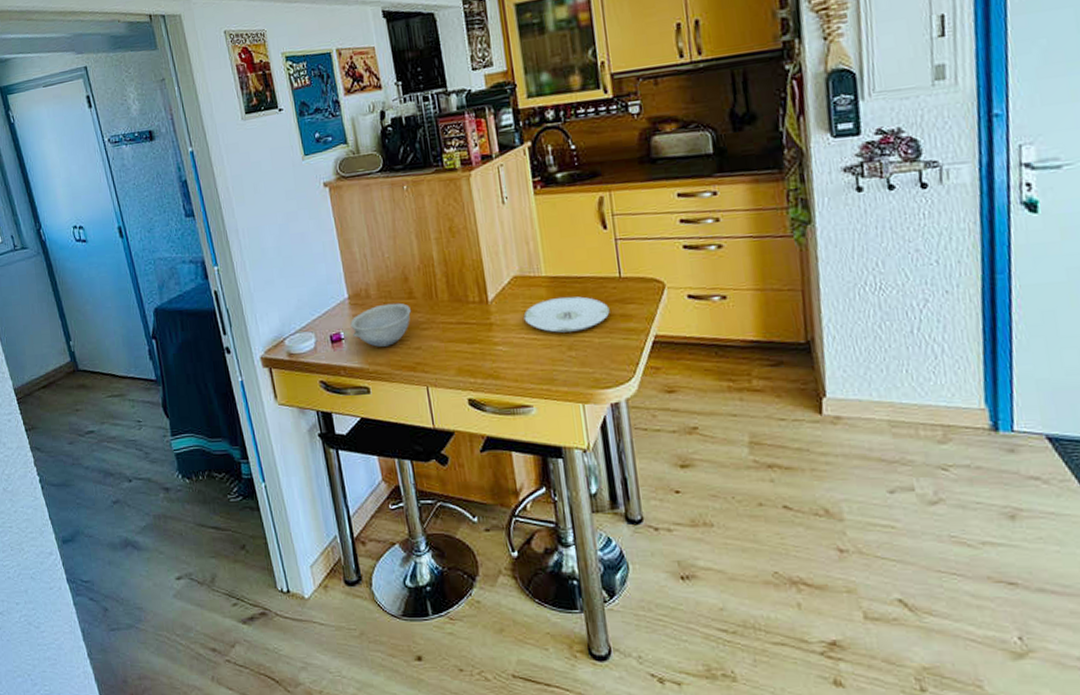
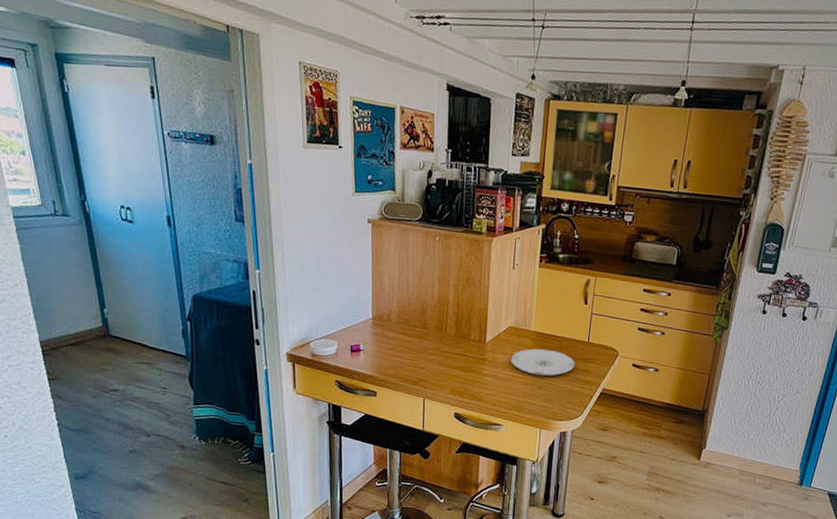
bowl: present [350,302,412,347] -> none [370,329,423,362]

